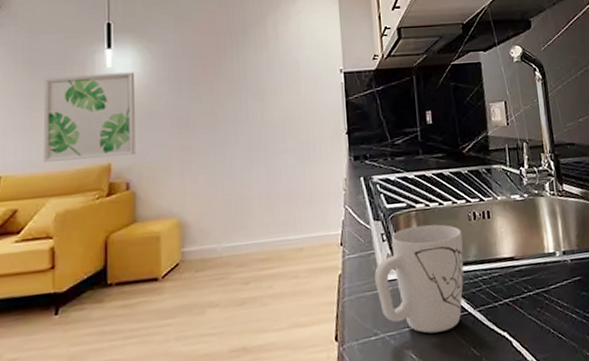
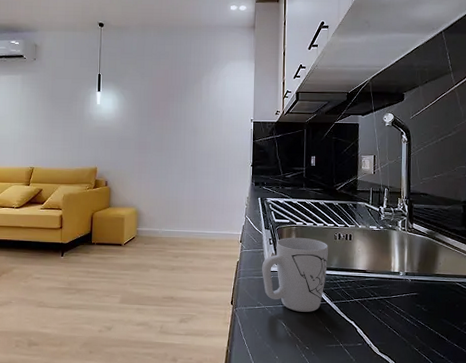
wall art: present [43,72,136,162] -> none [58,107,114,164]

